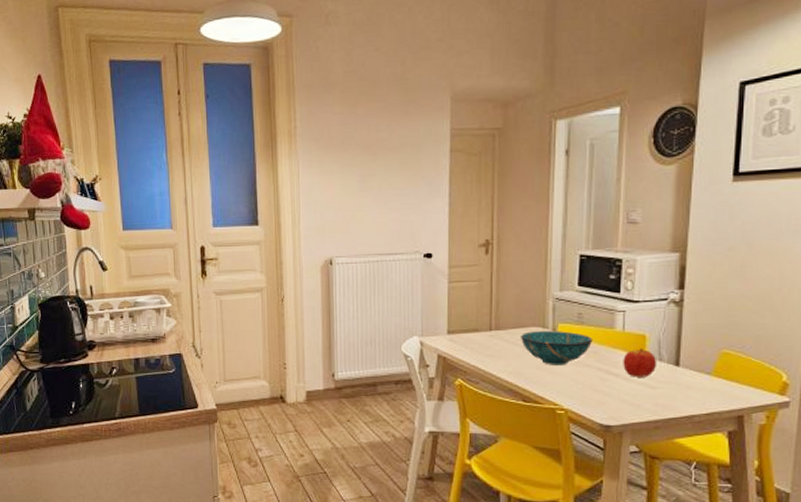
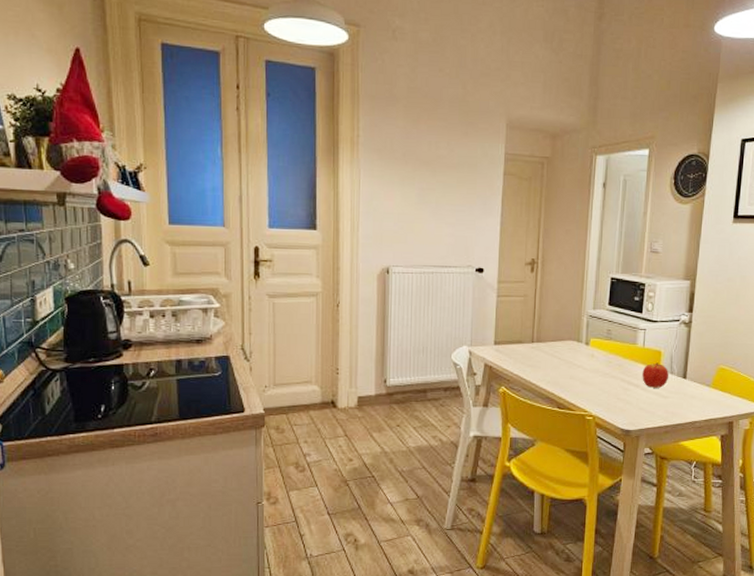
decorative bowl: present [519,331,593,365] -> none [557,345,619,376]

